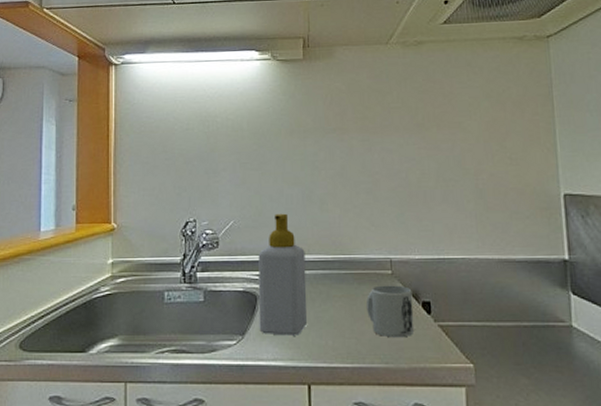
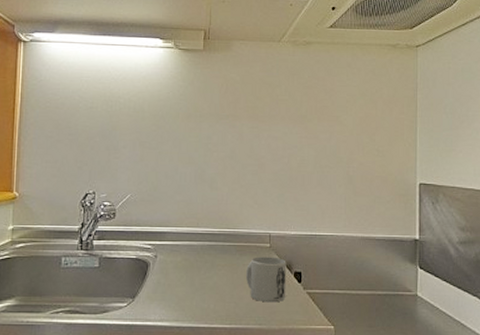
soap bottle: present [258,213,307,336] -> none [149,189,195,299]

